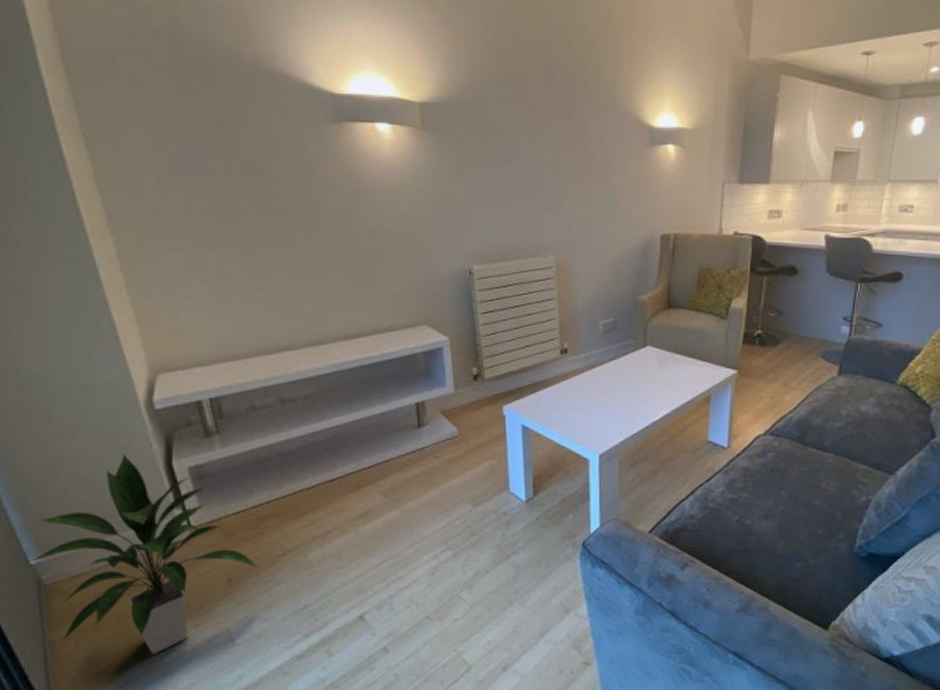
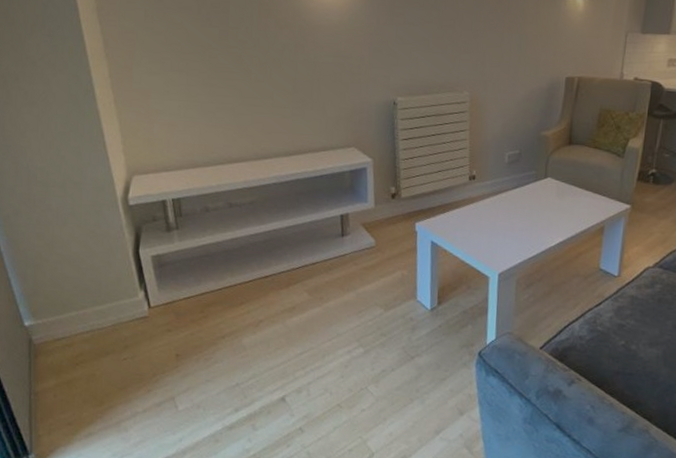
indoor plant: present [26,453,260,655] -> none [22,240,202,412]

